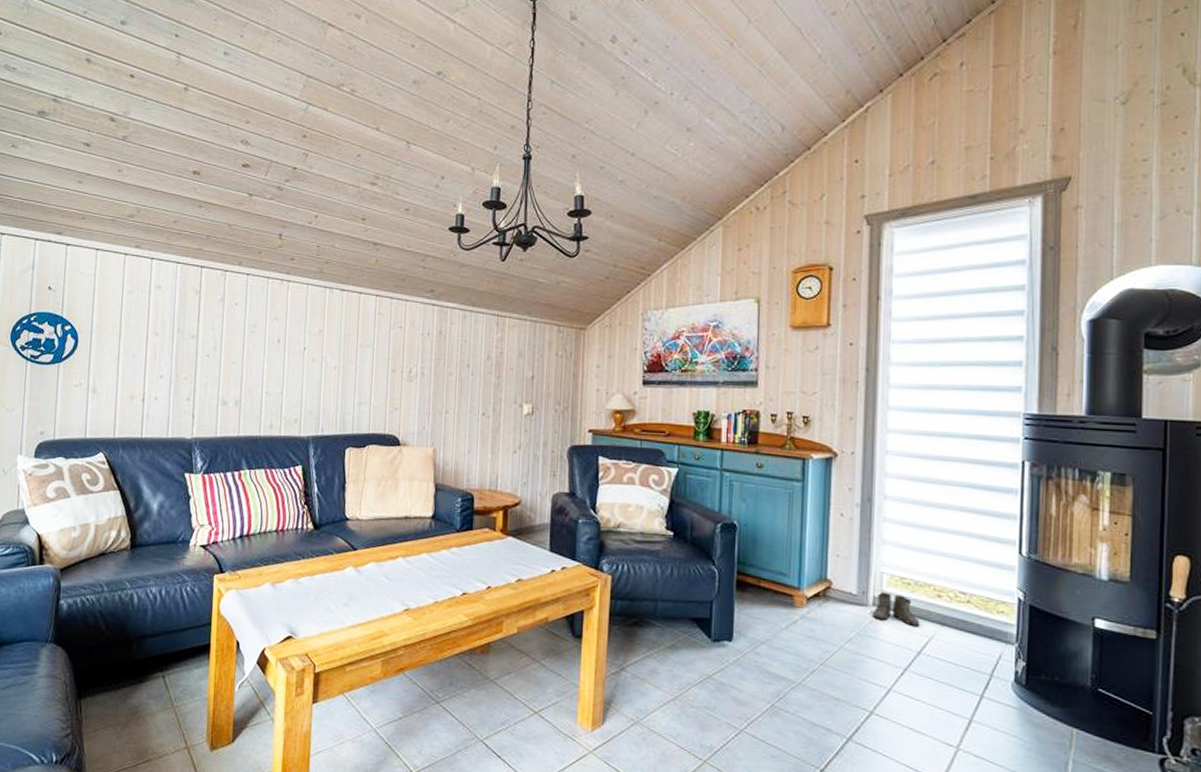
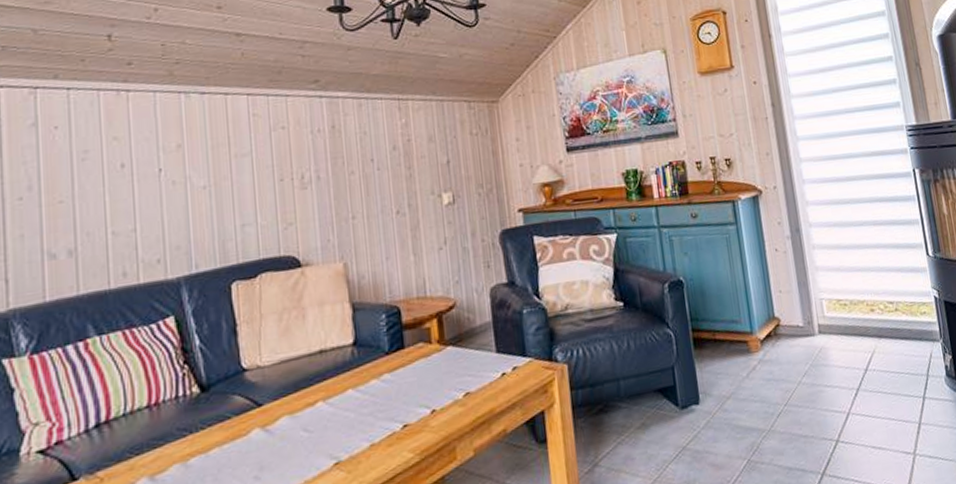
boots: present [870,592,920,626] -> none [818,317,862,347]

